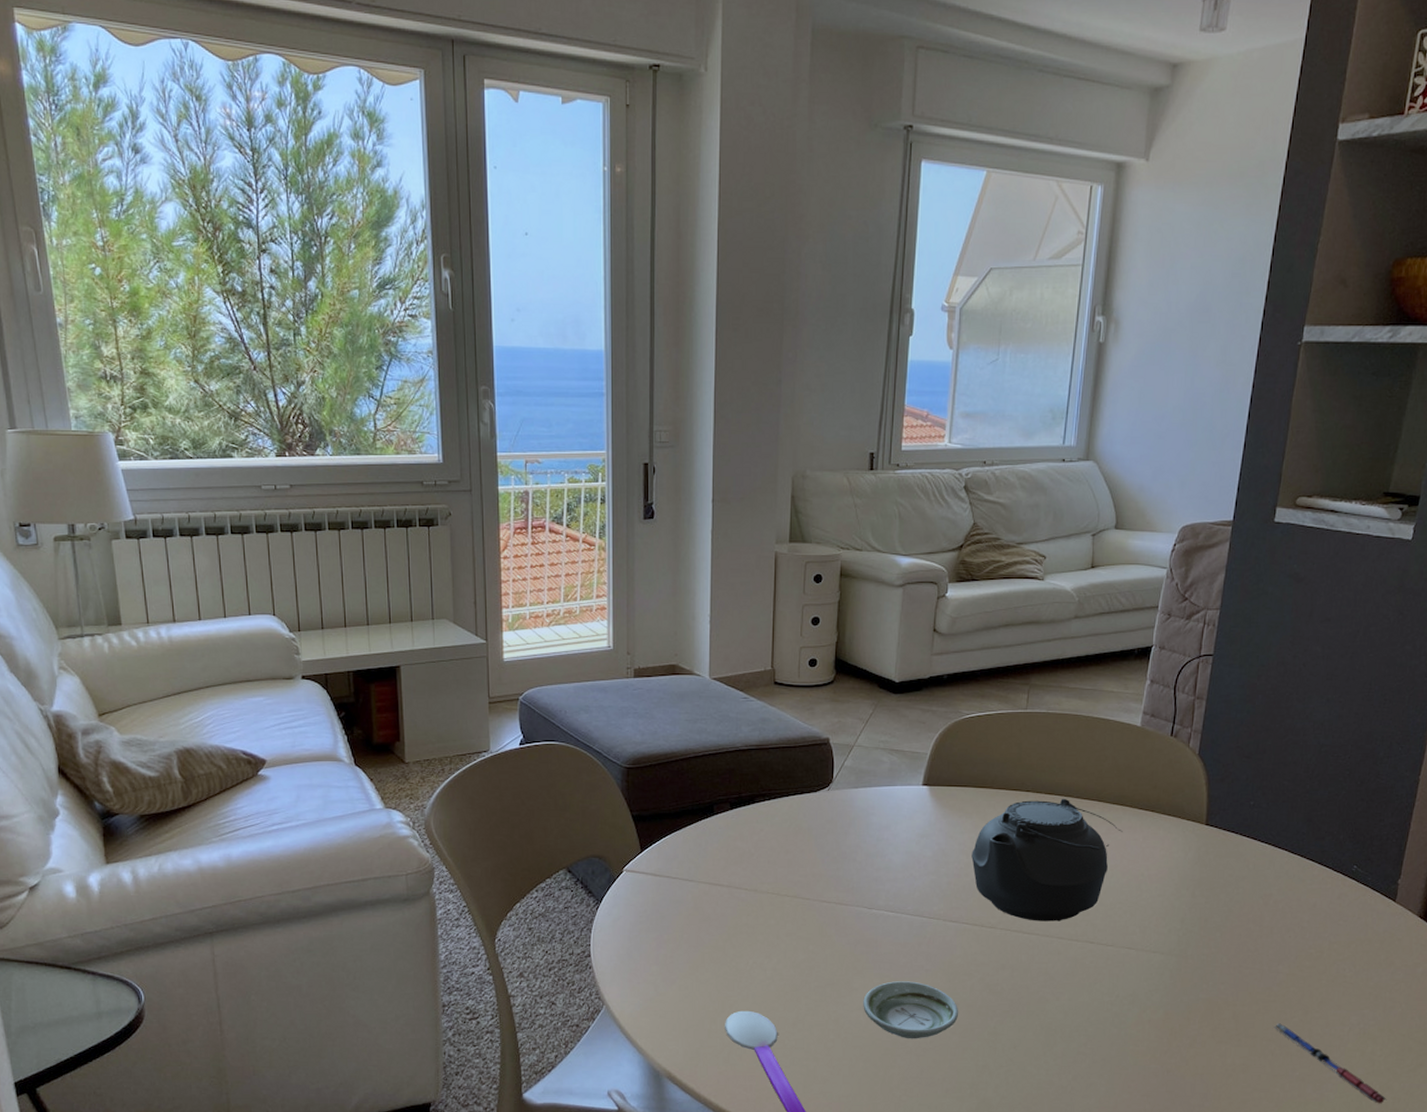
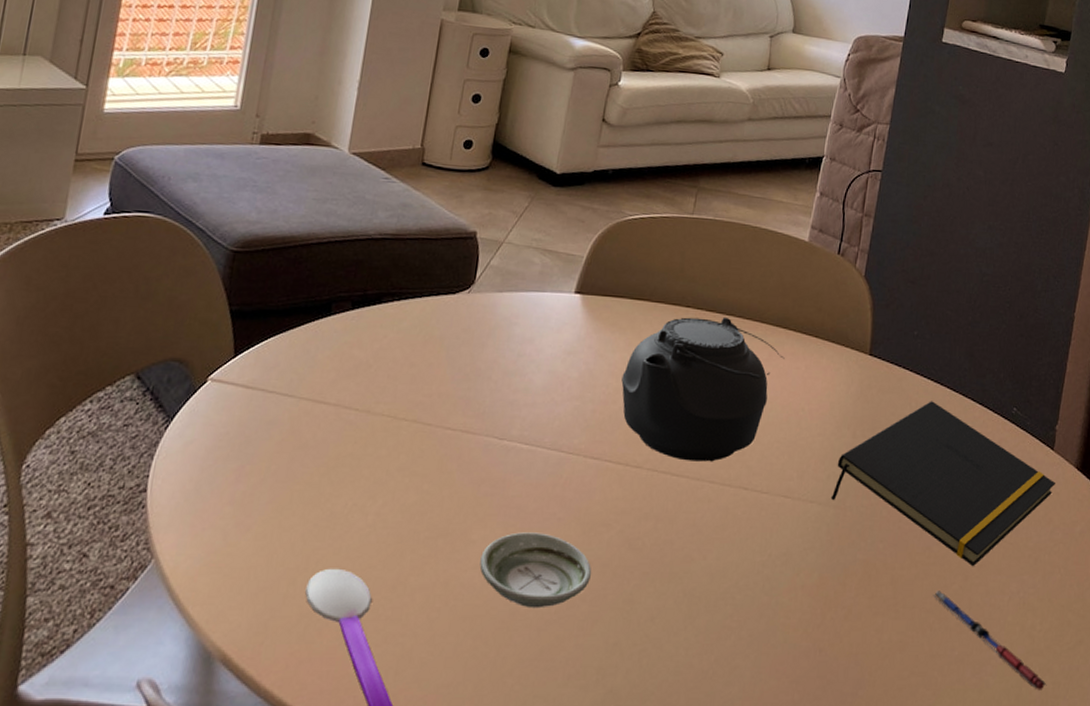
notepad: none [1172,863,1397,1004] -> present [830,401,1055,567]

